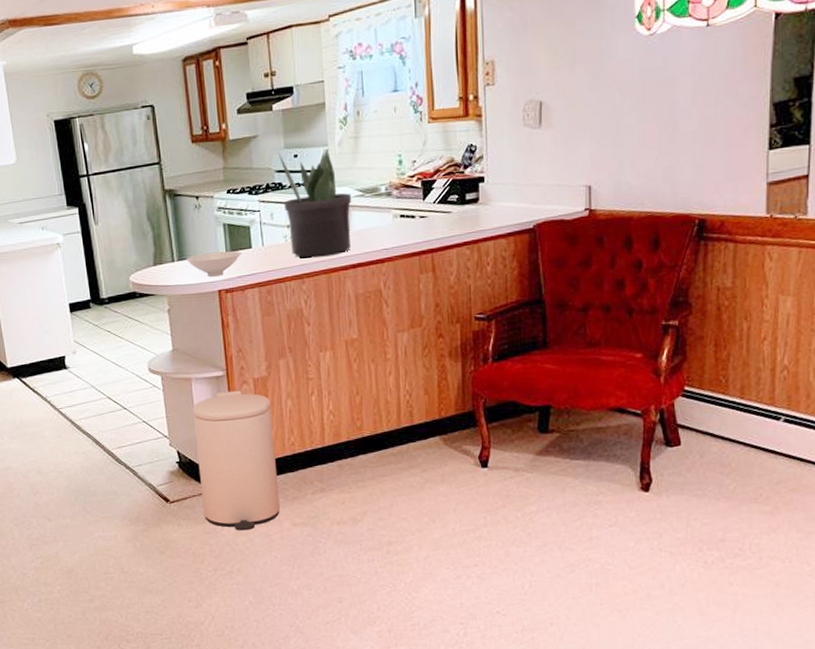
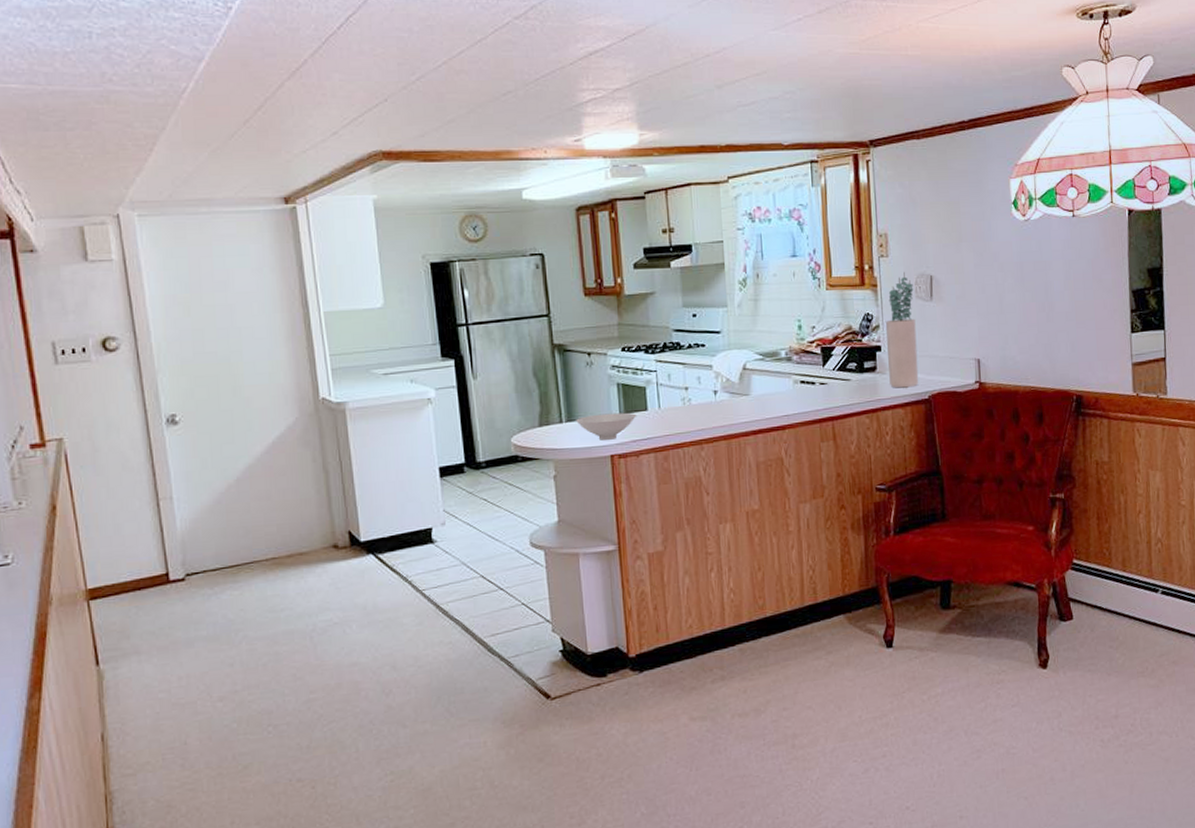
pedal bin: present [192,390,280,531] -> none [579,566,676,730]
planter: present [278,148,352,259] -> none [676,309,752,424]
vase: none [490,99,524,219] -> present [886,271,919,388]

